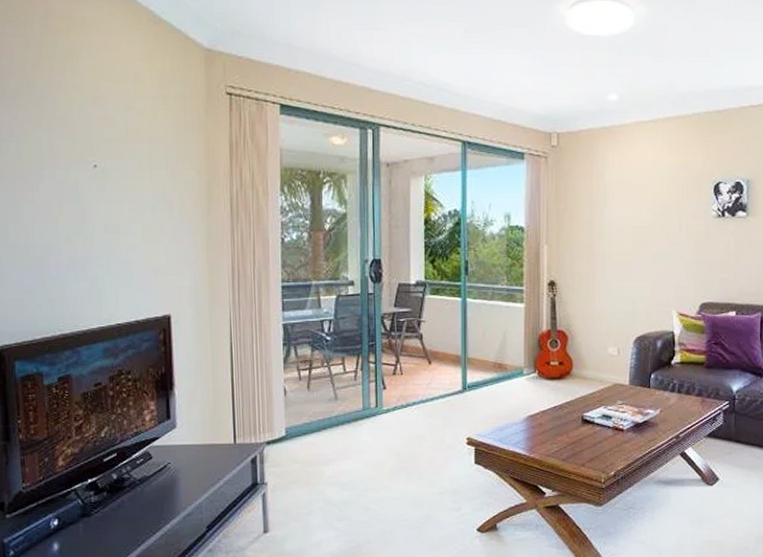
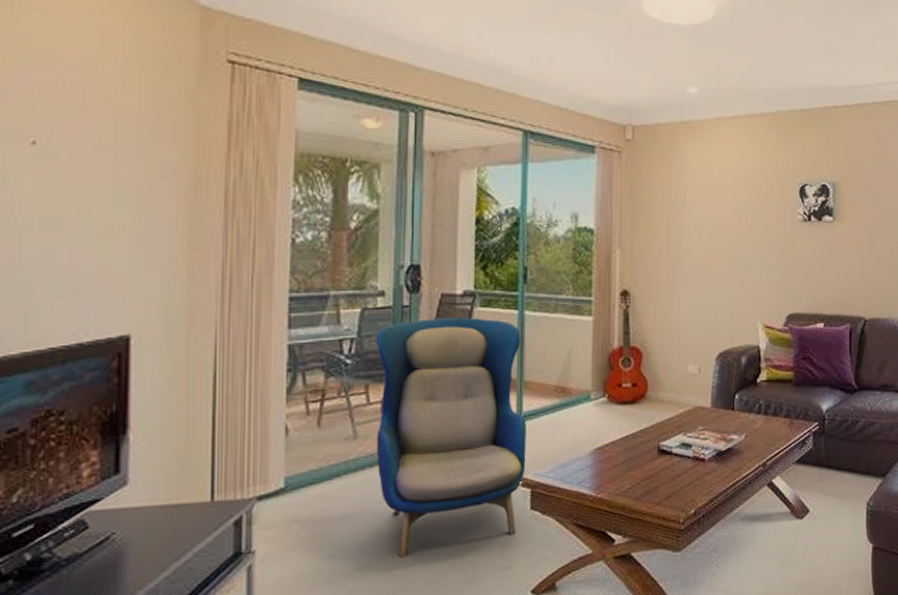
armchair: none [348,304,471,496] -> present [376,318,526,558]

